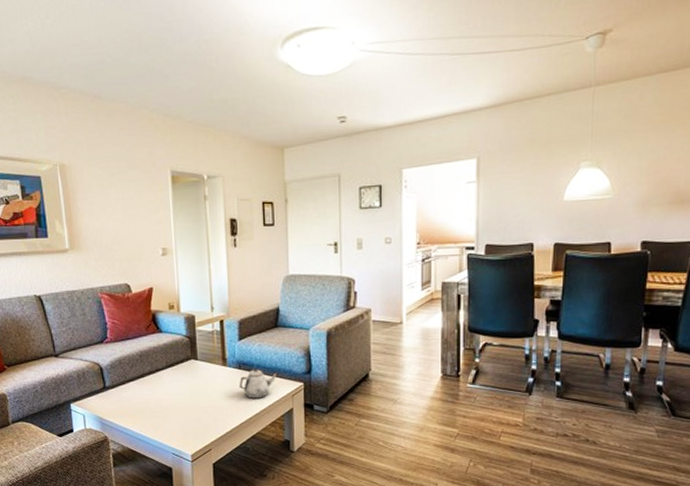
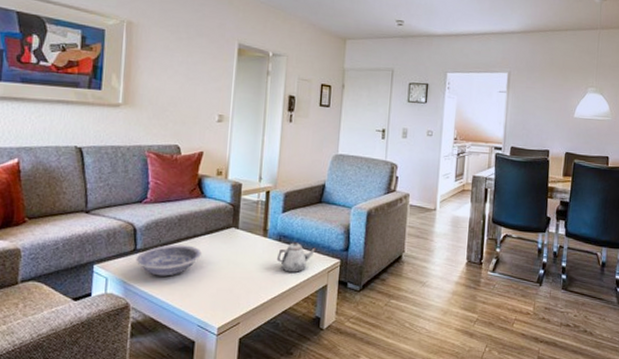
bowl: none [106,380,166,410] -> present [135,245,202,276]

